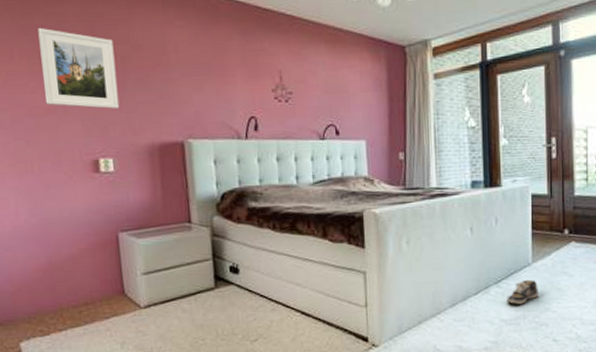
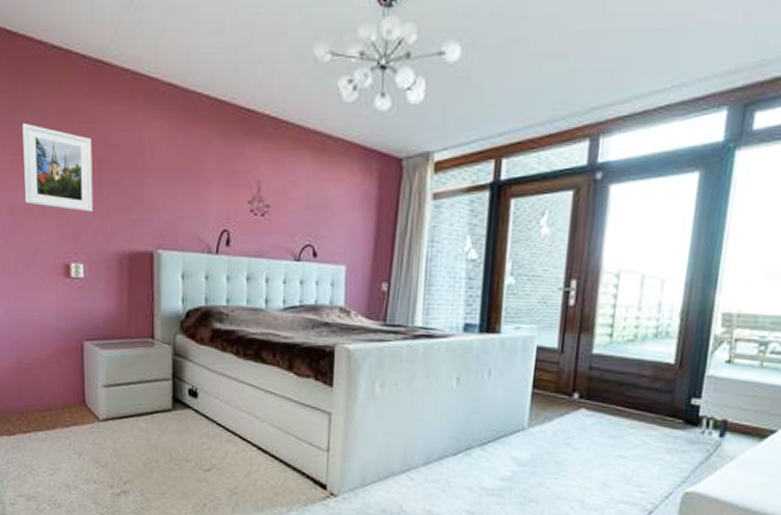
shoe: present [507,279,538,305] -> none [491,446,532,474]

